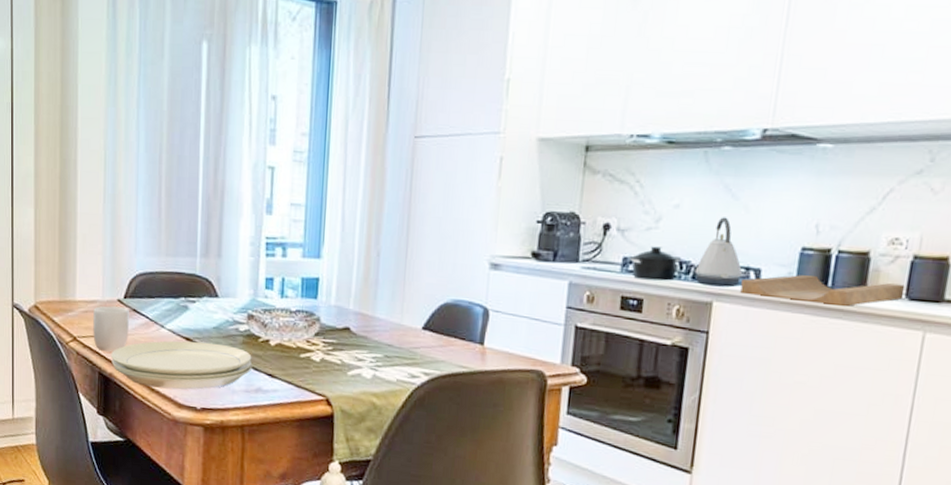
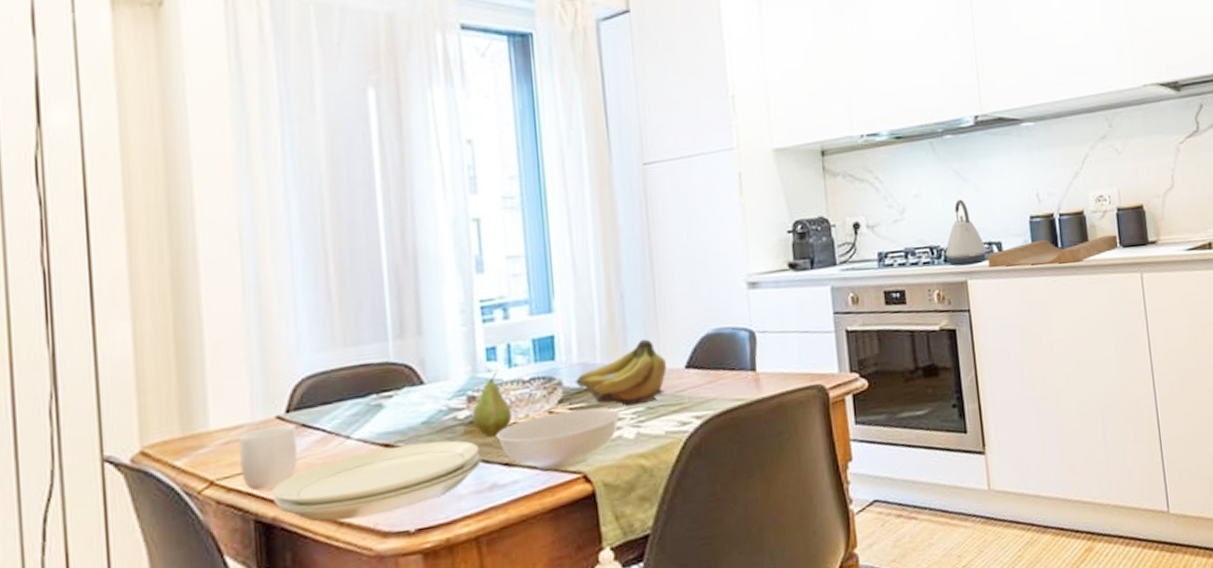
fruit: none [249,299,279,351] -> present [471,372,512,437]
bowl: none [265,342,362,390] -> present [496,408,620,471]
fruit: none [330,296,407,351] -> present [575,339,667,405]
saucepan: present [629,246,682,281] -> none [883,237,932,272]

